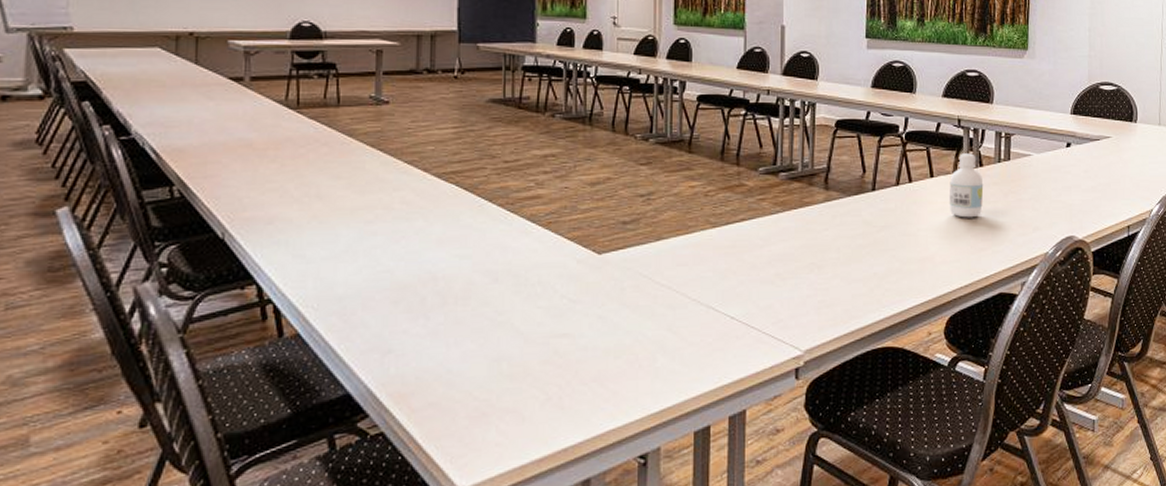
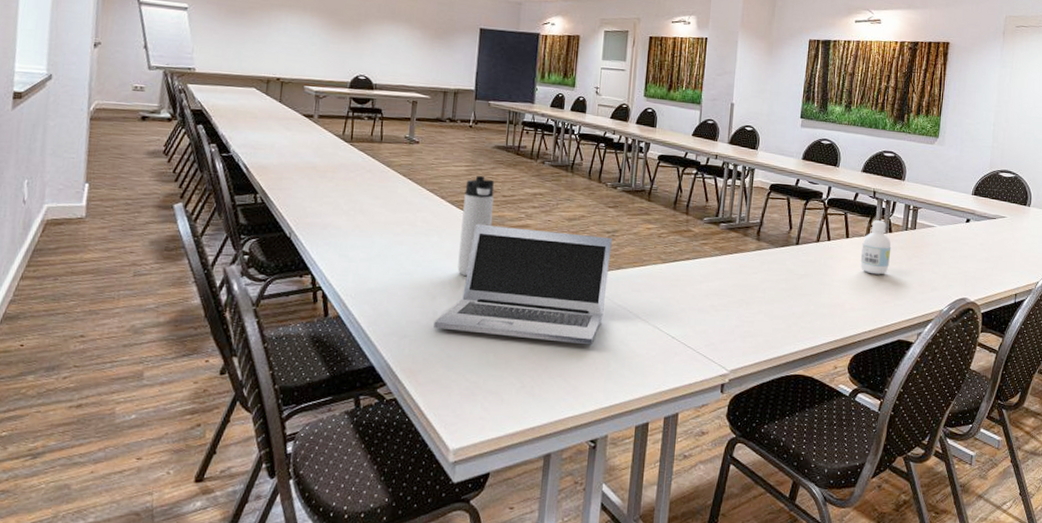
laptop: none [426,199,648,338] -> present [434,223,612,345]
thermos bottle: none [452,139,494,268] -> present [457,176,494,277]

